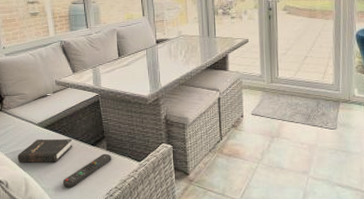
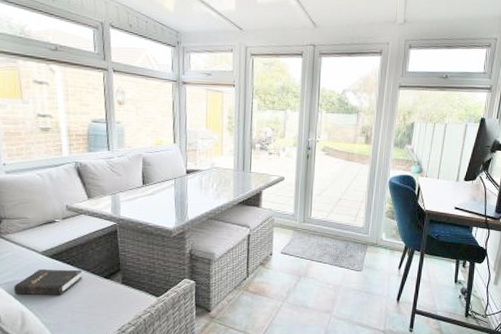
remote control: present [62,153,111,188] -> none [67,287,126,323]

